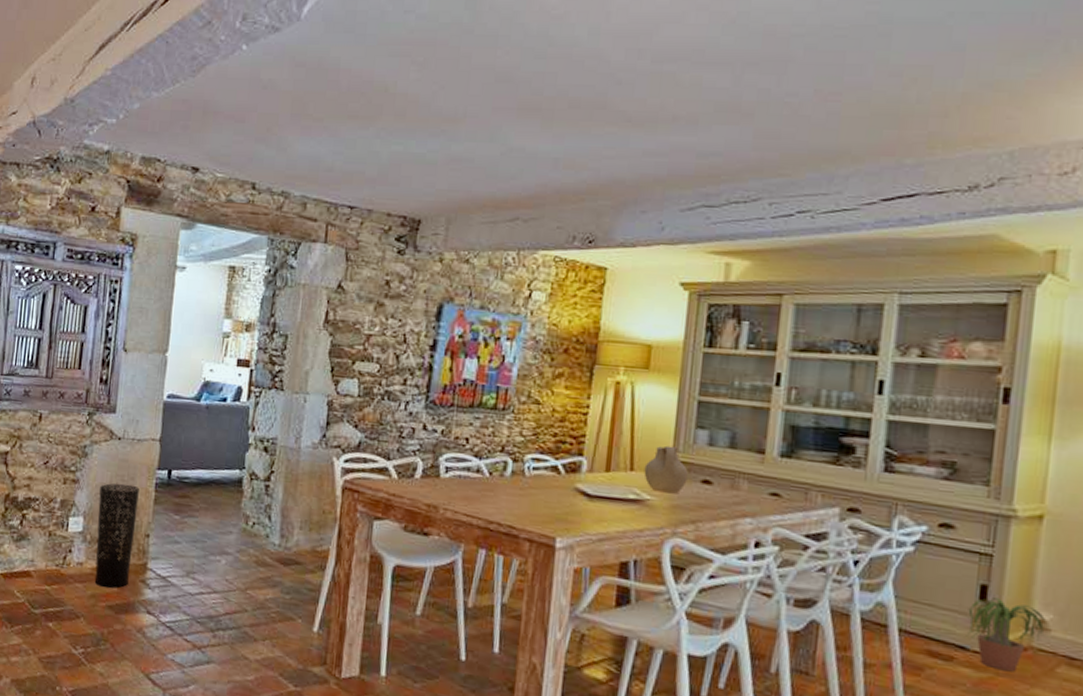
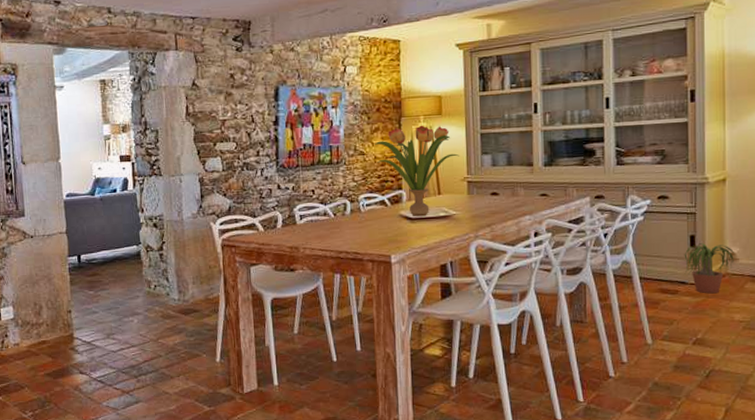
umbrella stand: present [94,483,139,588] -> none [22,273,60,359]
flower arrangement: none [555,376,665,496] -> present [375,125,459,217]
ceramic pitcher: present [644,445,688,494] -> none [448,171,481,207]

